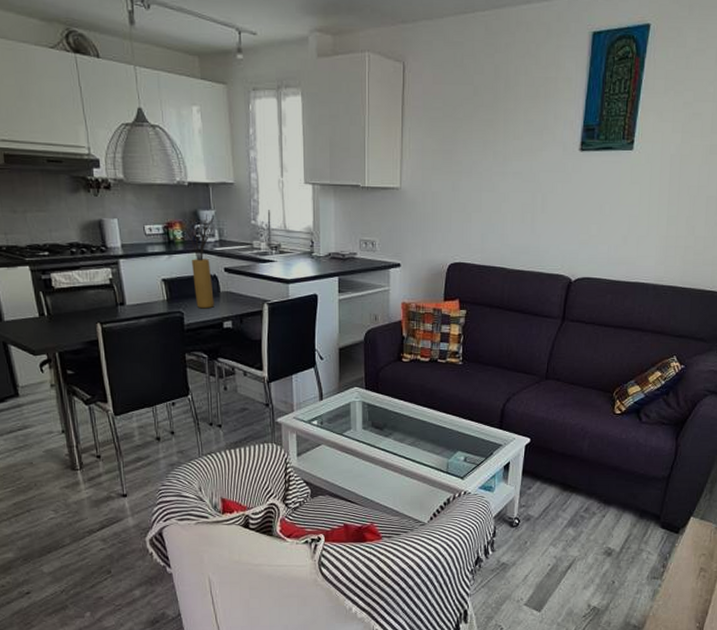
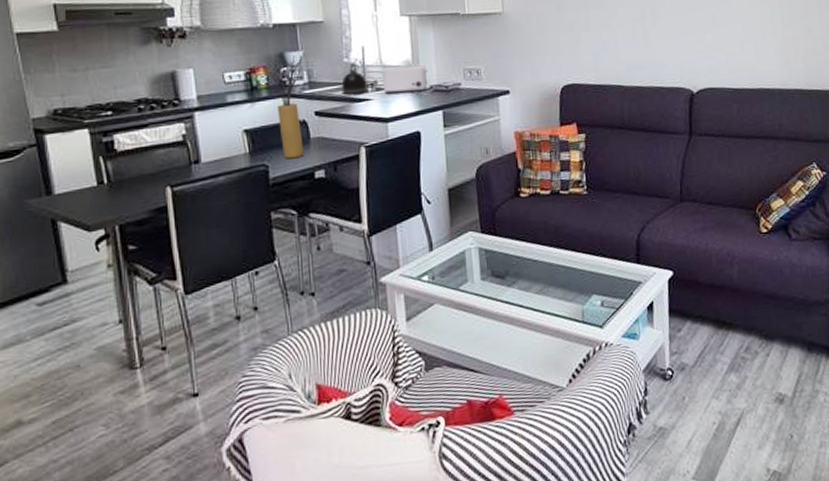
kettle: none [248,224,272,255] -> present [341,61,368,95]
toaster: none [286,231,327,259] -> present [382,65,427,95]

